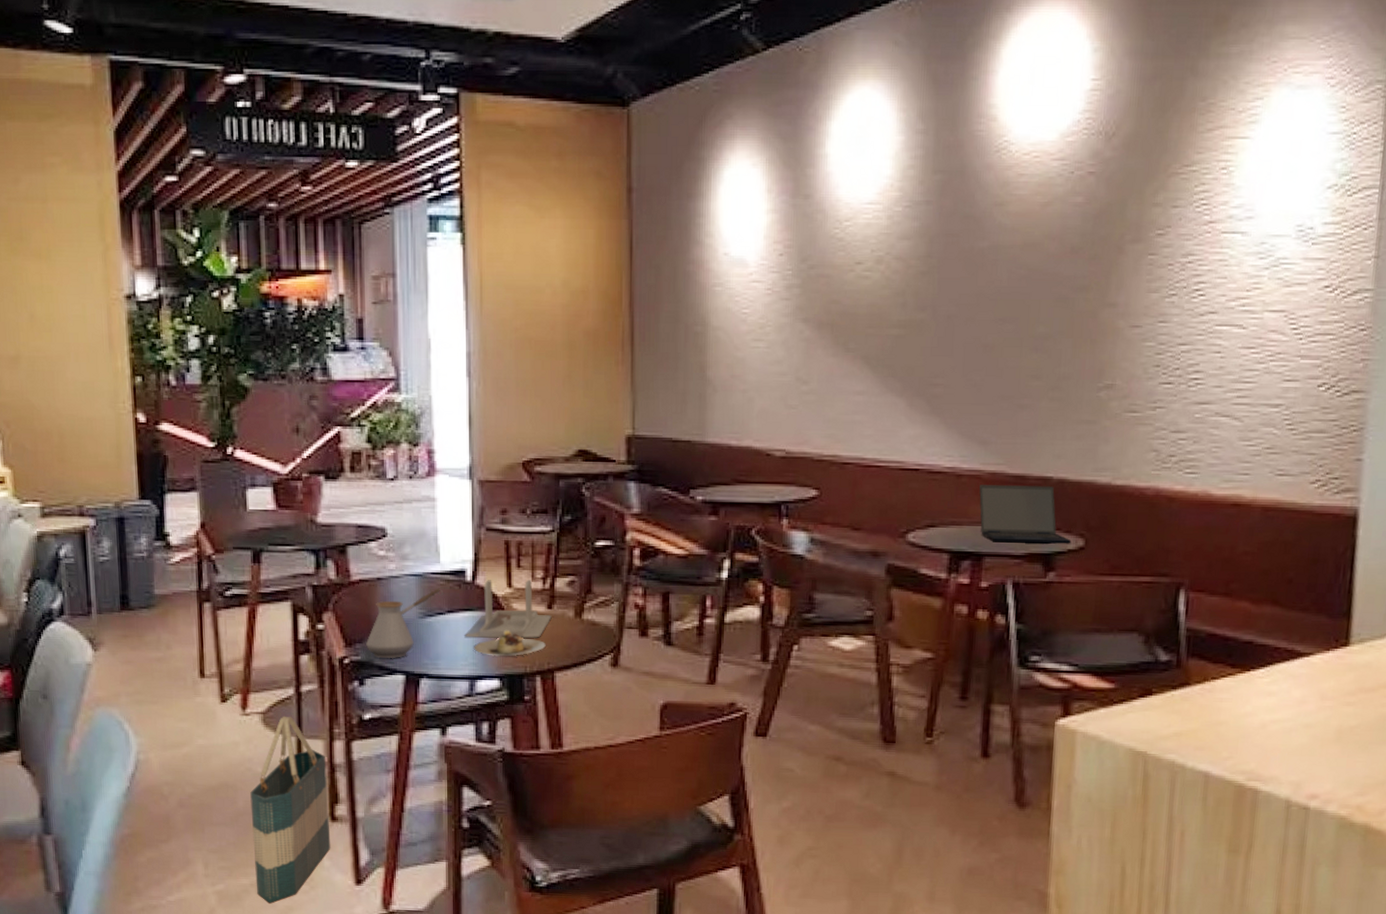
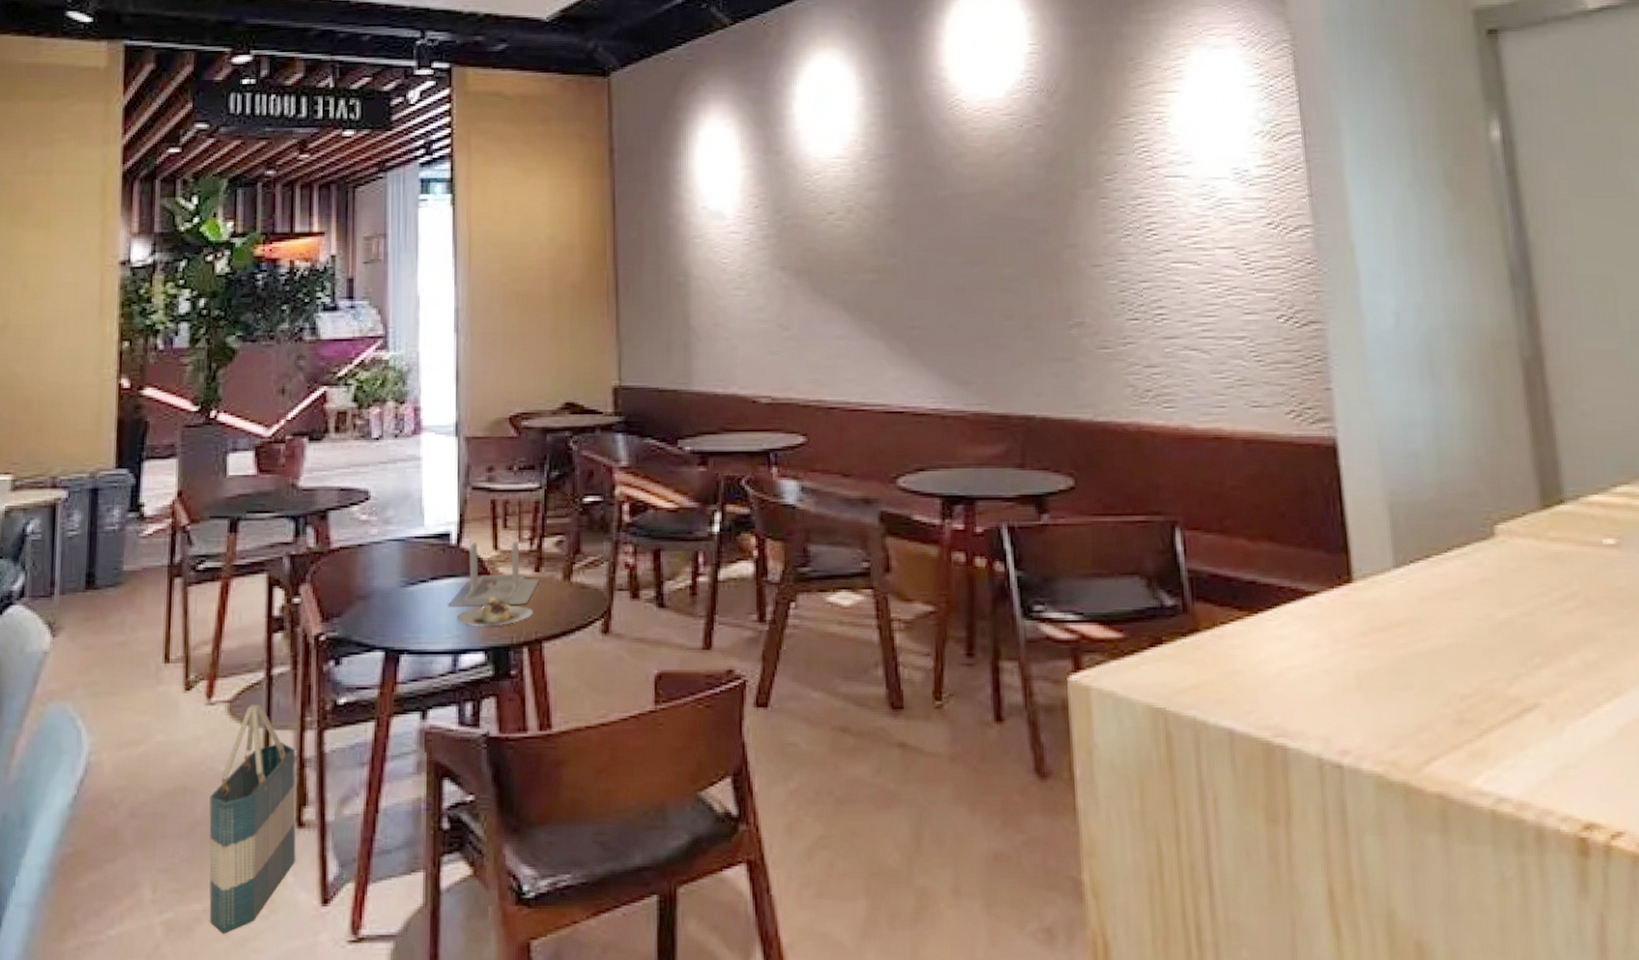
coffee pot: present [366,588,444,659] -> none [344,553,427,634]
laptop: present [979,485,1071,544] -> none [965,425,1060,485]

